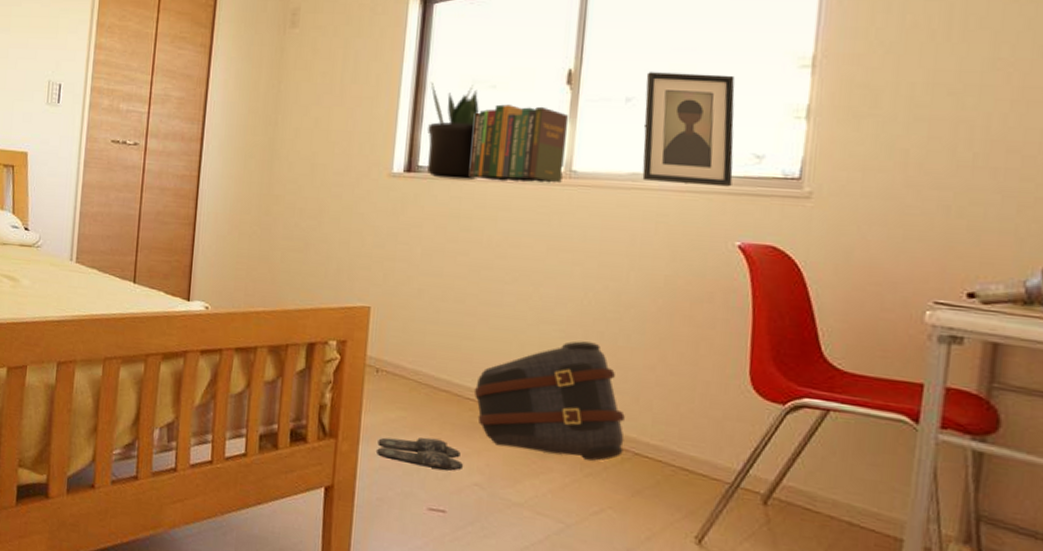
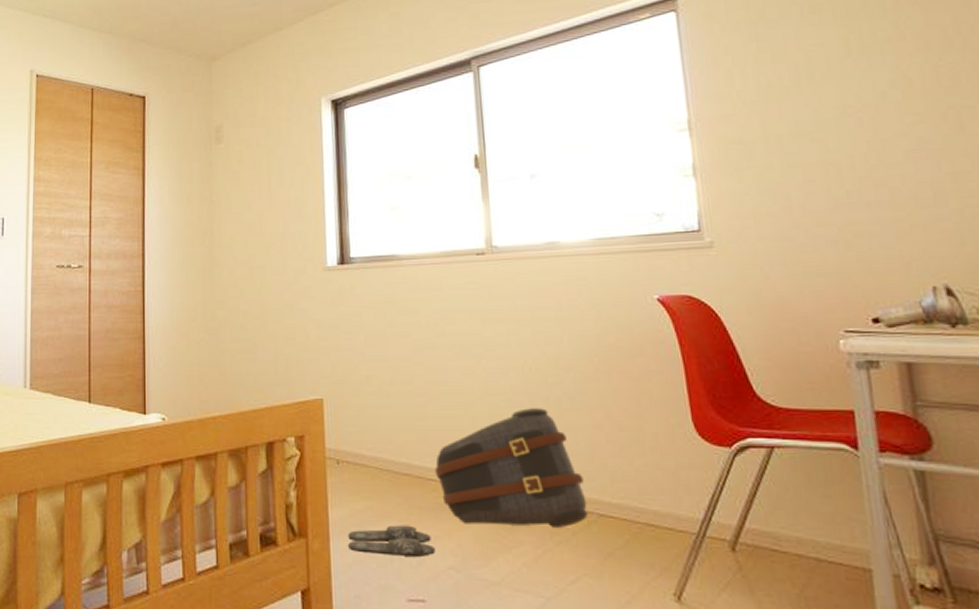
planter: present [427,82,479,181] -> none [351,178,407,267]
books: present [468,104,569,184] -> none [396,190,485,264]
picture frame: present [642,72,735,187] -> none [544,144,640,248]

